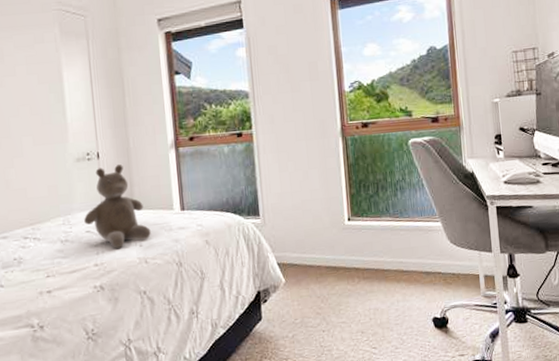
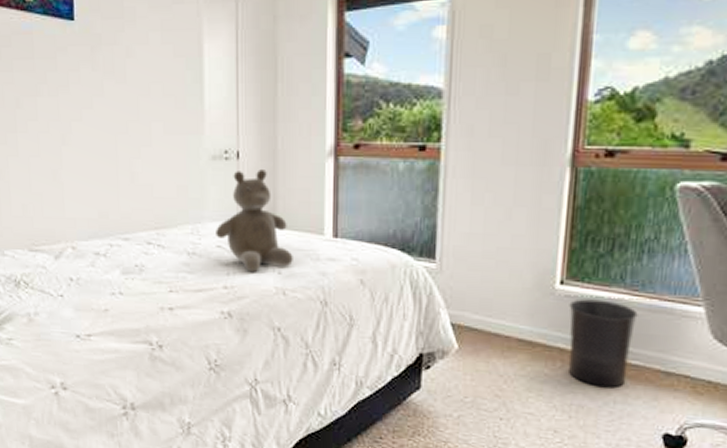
waste bin: none [356,227,402,292] -> present [569,299,638,388]

